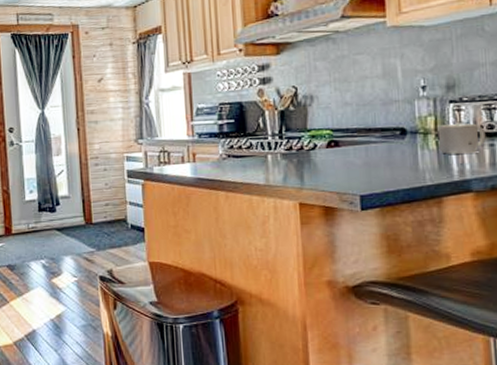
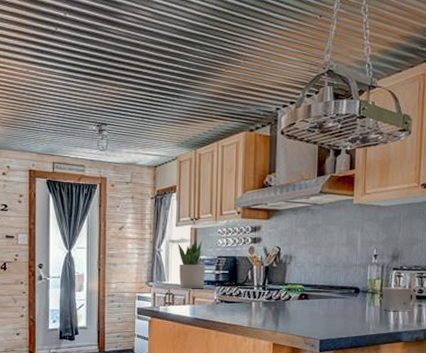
planter: none [169,86,206,145] -> present [178,240,205,289]

